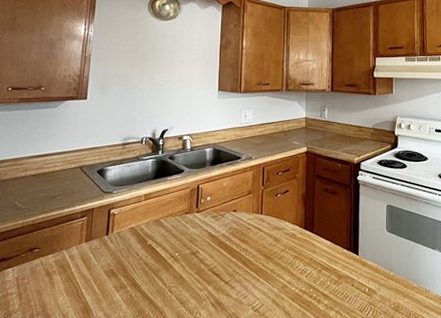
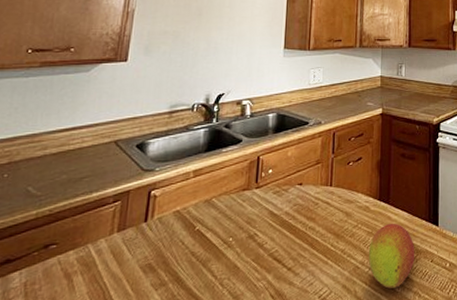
fruit: none [295,249,337,306] -> present [368,223,415,289]

